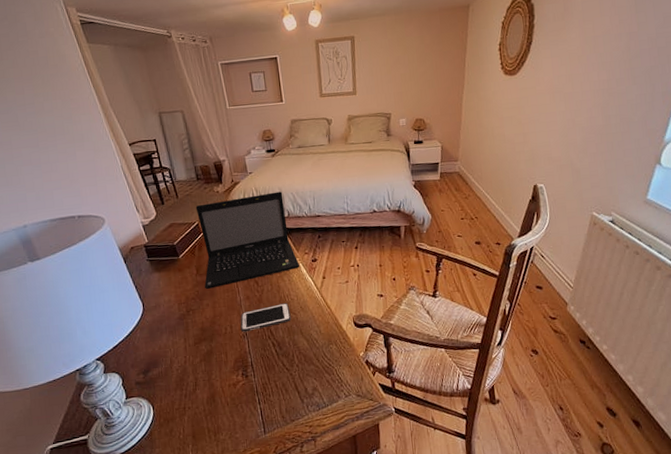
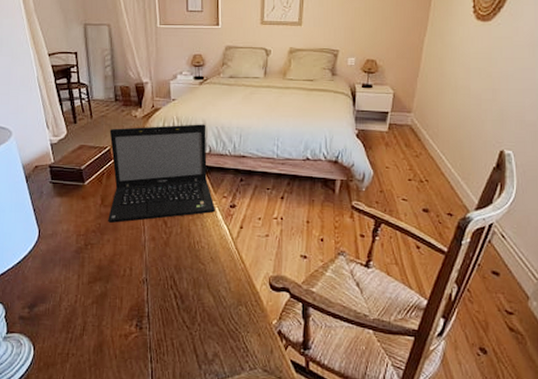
cell phone: present [240,303,291,332] -> none [141,250,199,277]

